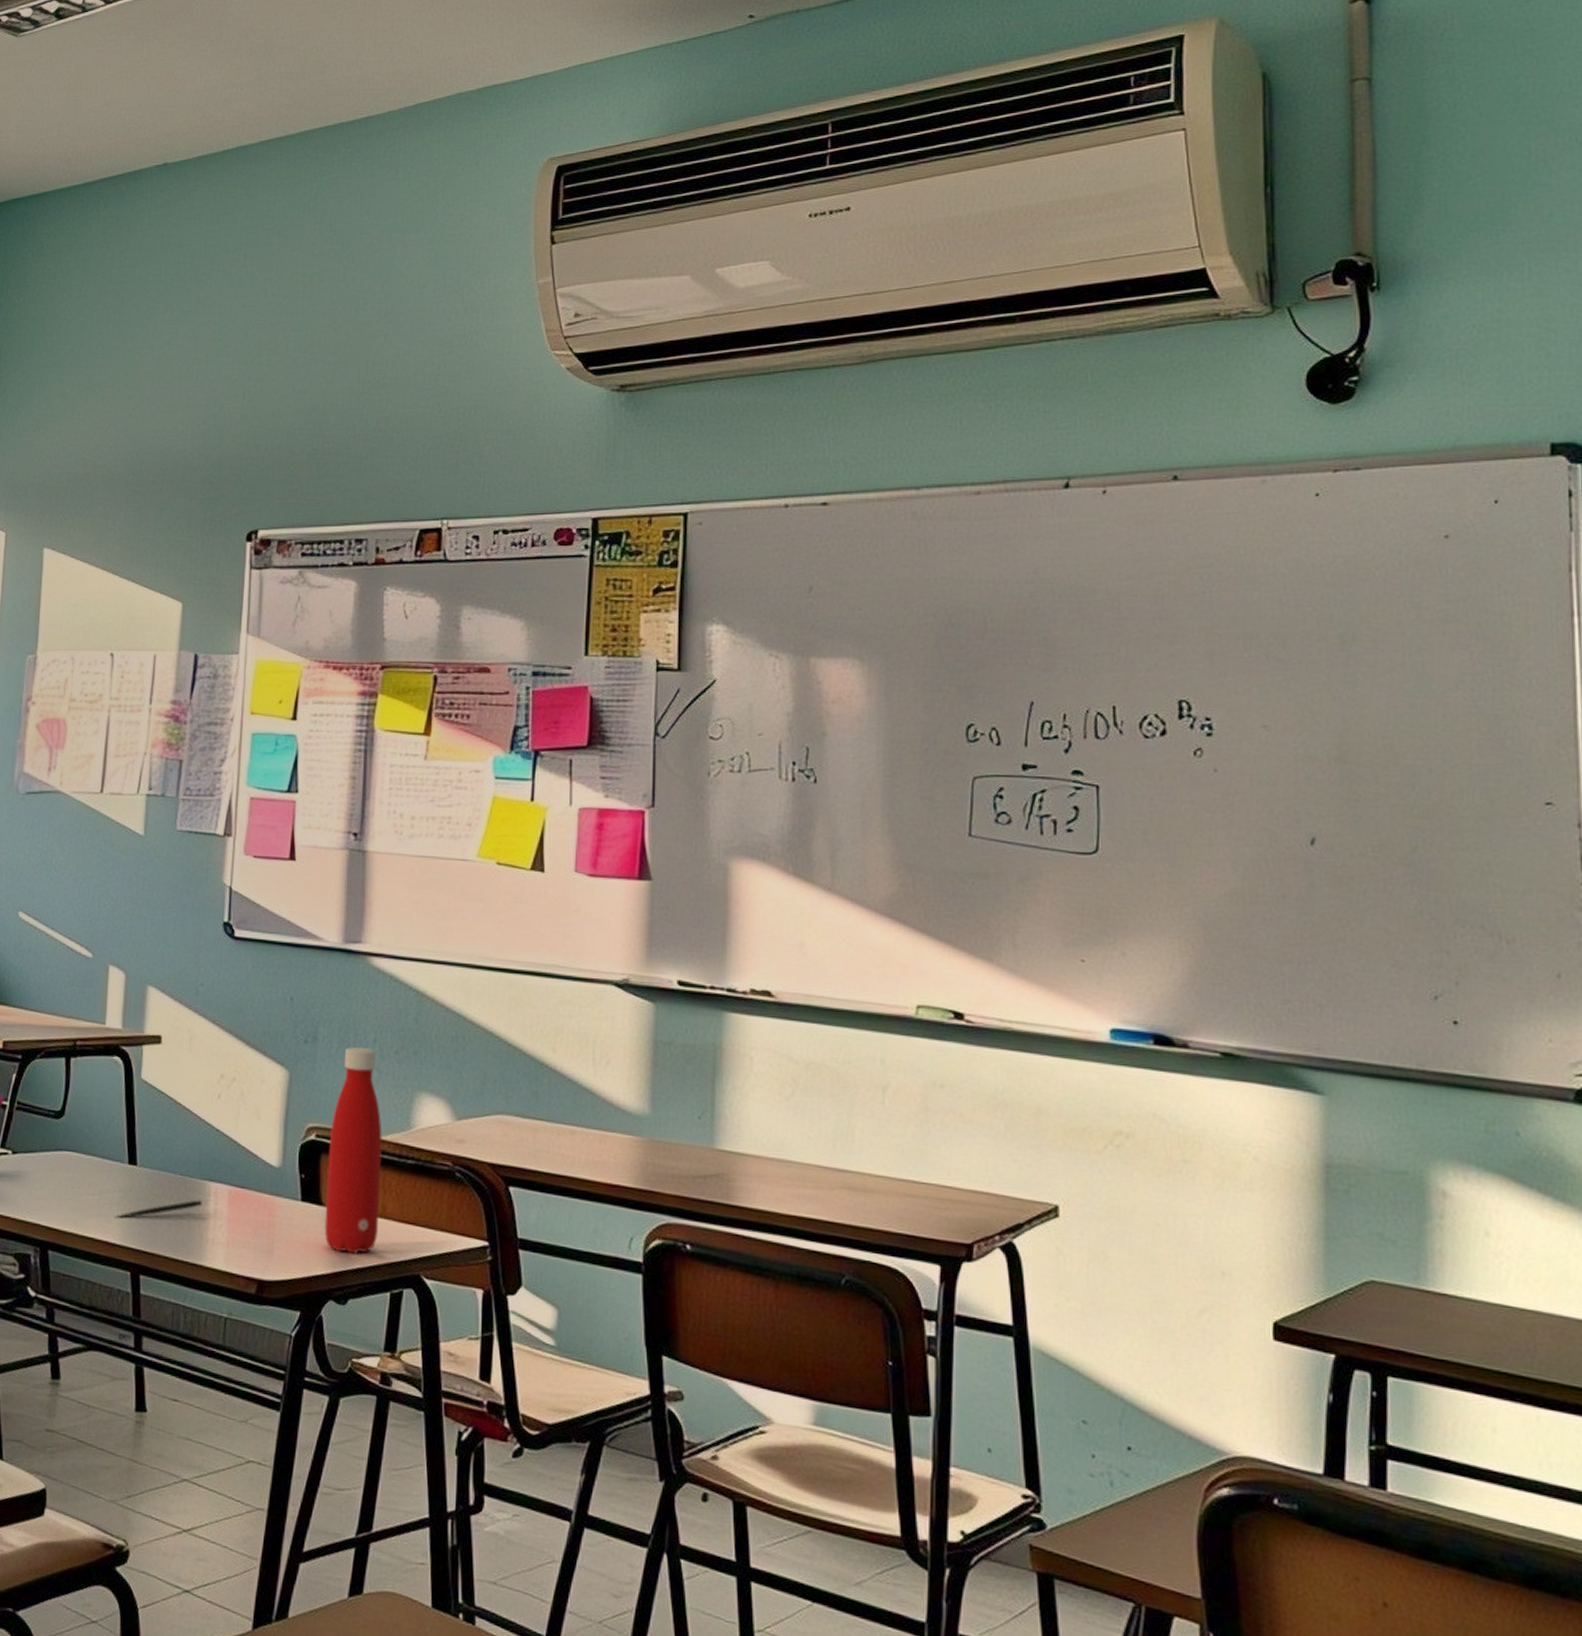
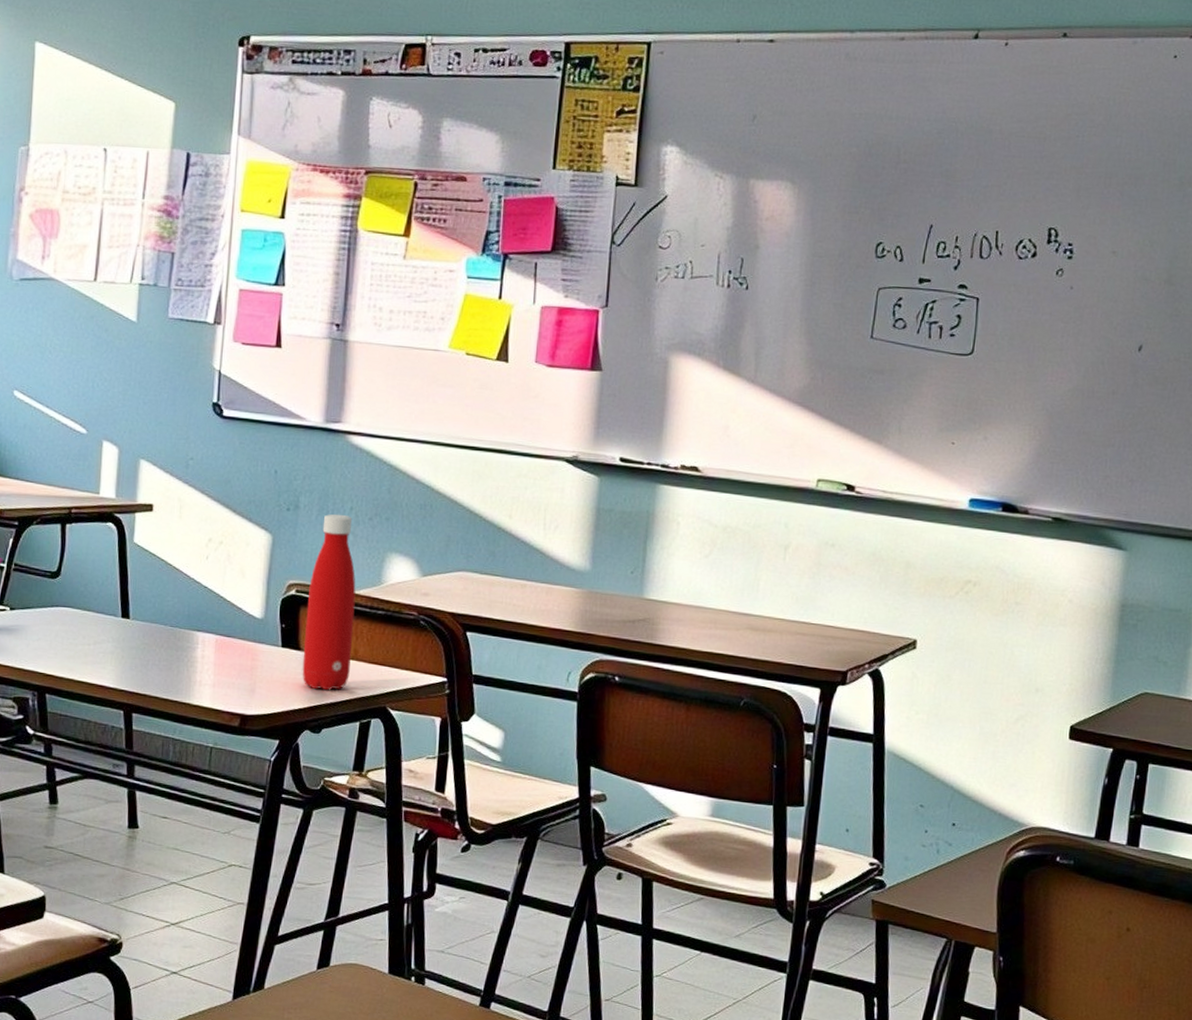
pen: present [114,1200,202,1219] -> none [108,647,191,665]

